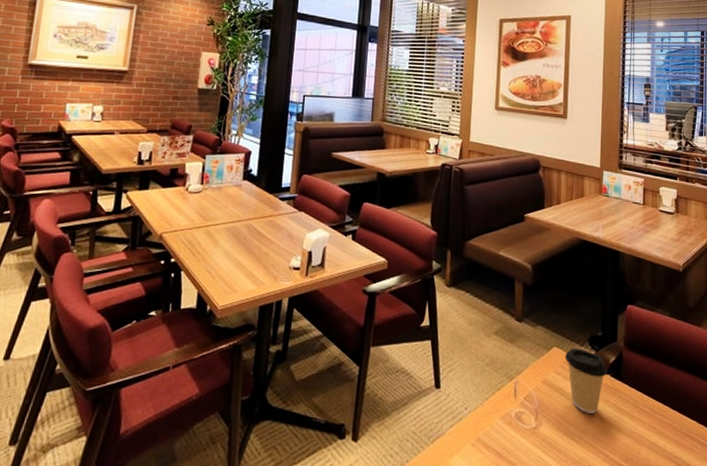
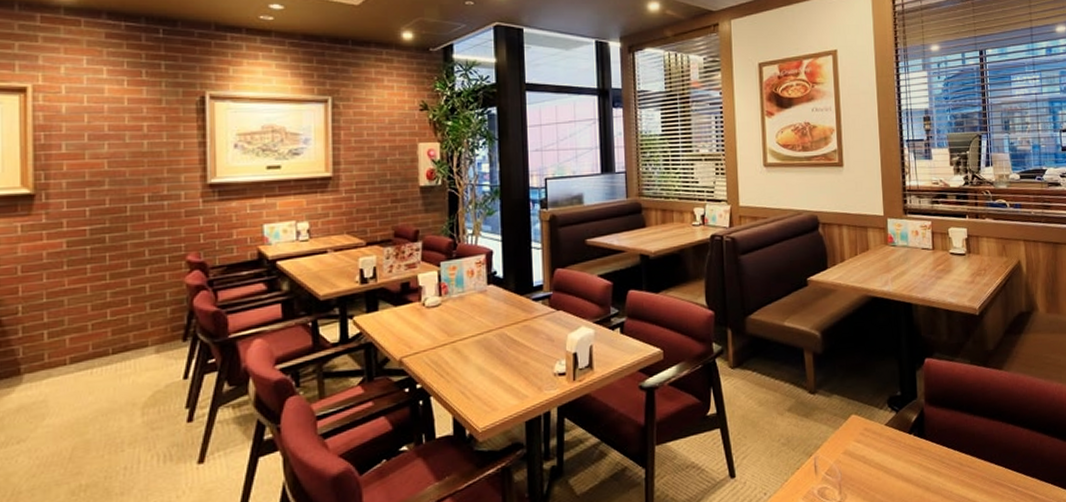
coffee cup: present [564,347,608,413] -> none [864,411,911,478]

